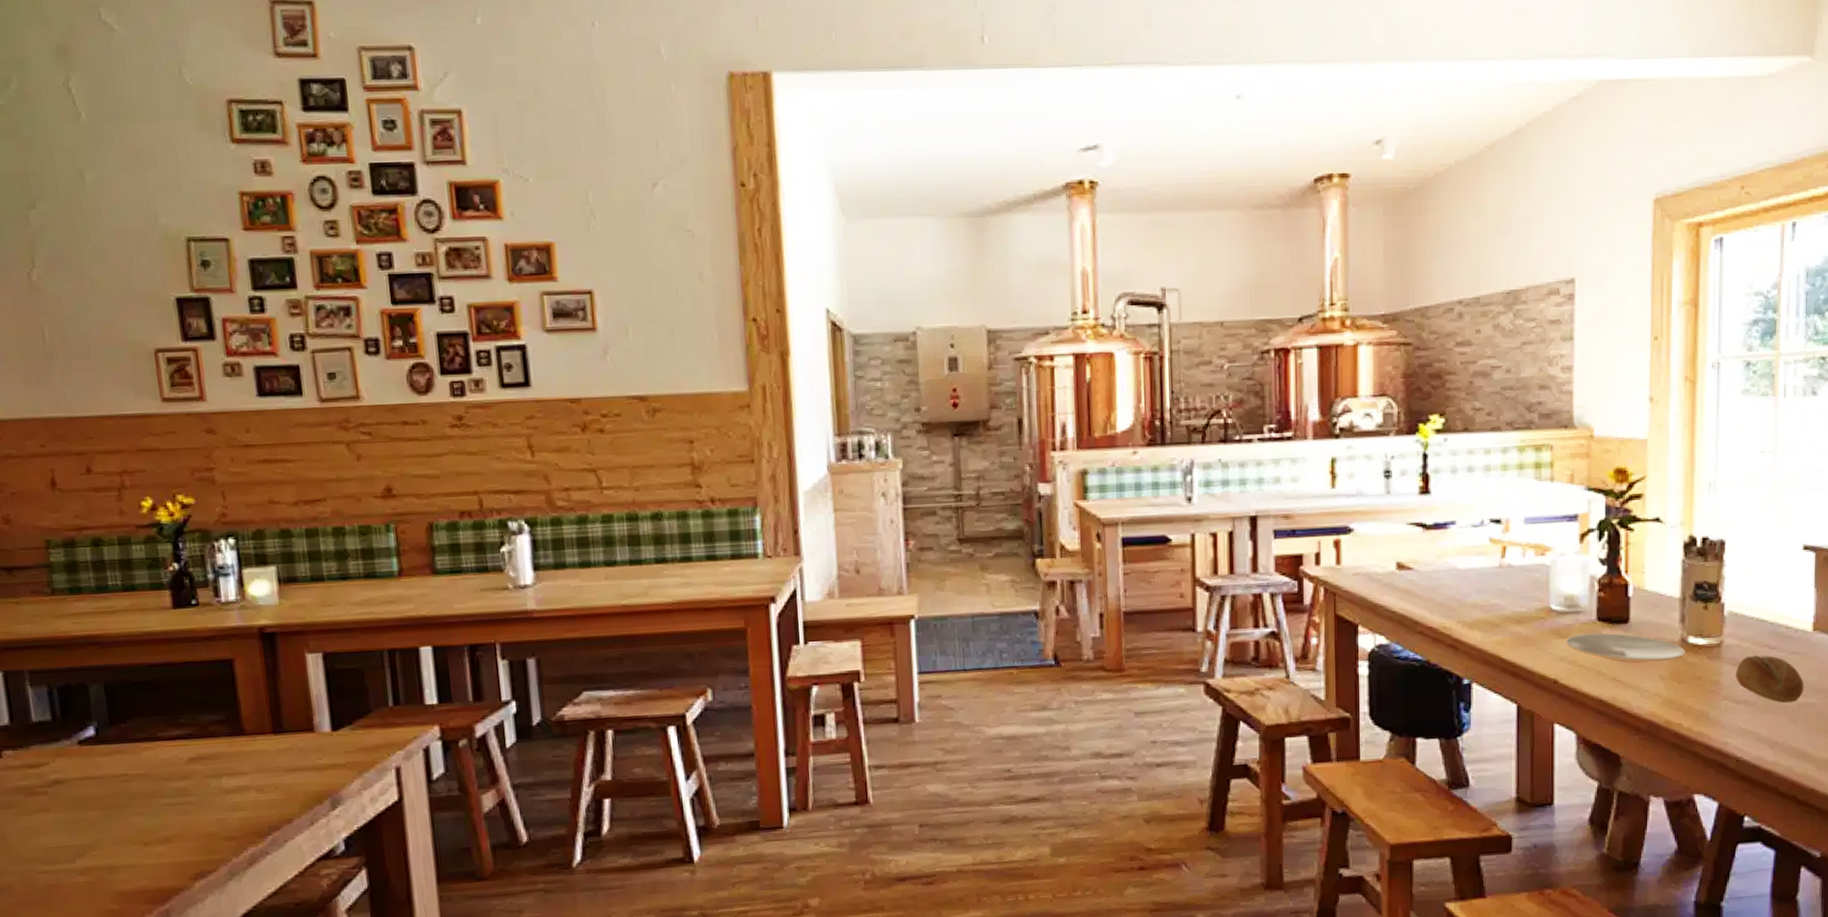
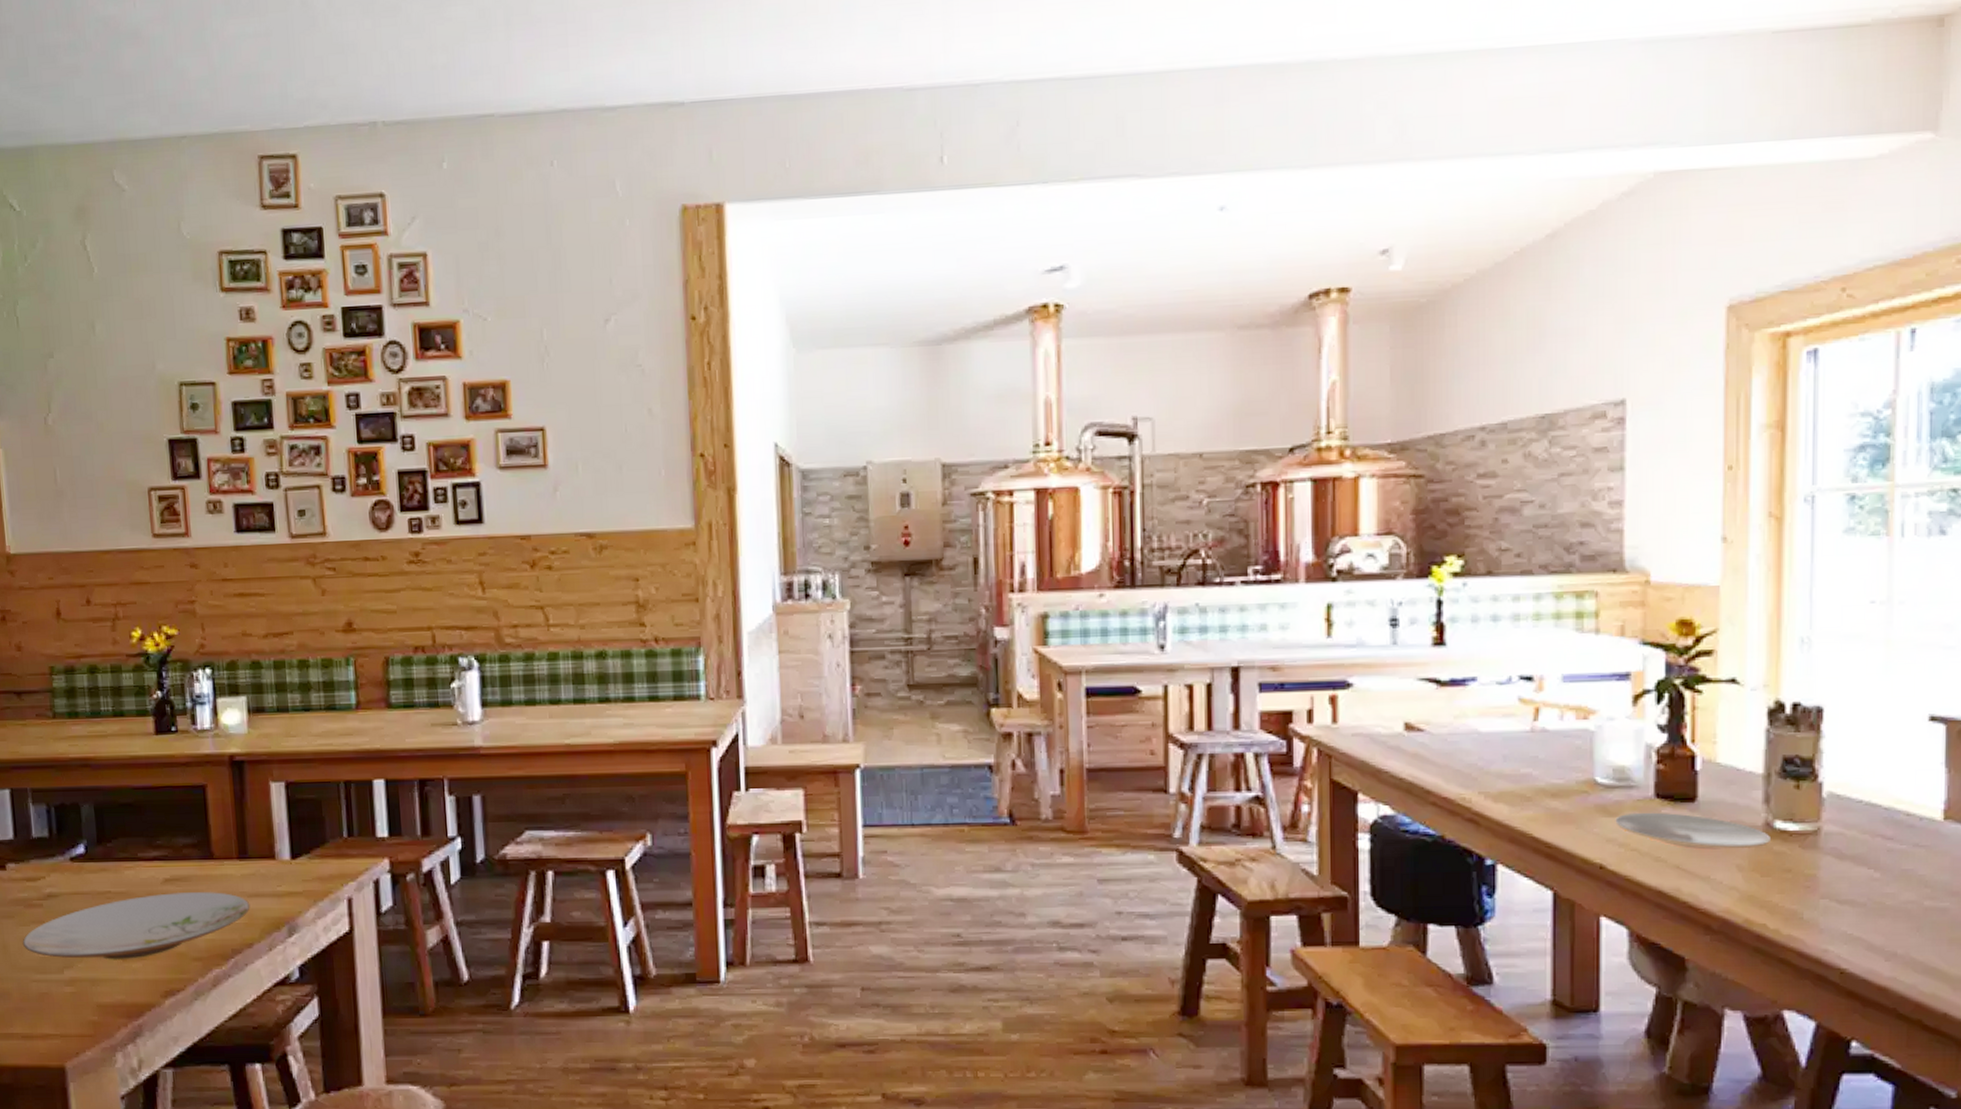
plate: none [24,768,288,847] -> present [22,892,251,959]
bread roll: present [1735,655,1804,704] -> none [1837,846,1932,907]

